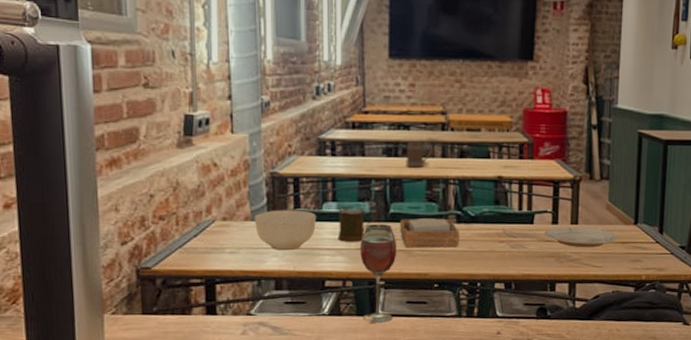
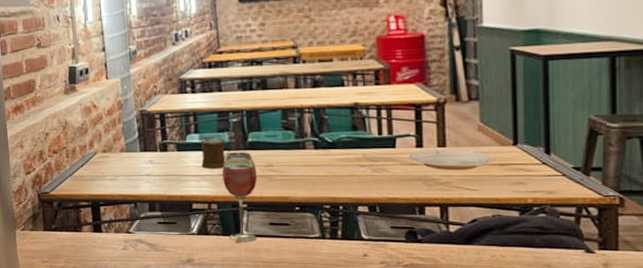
bowl: present [254,210,317,251] -> none [128,141,182,178]
napkin holder: present [400,218,459,248] -> none [258,145,318,173]
beer mug: present [406,140,433,168] -> none [260,74,286,100]

